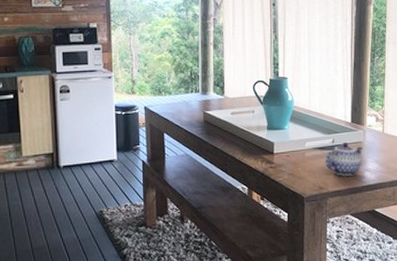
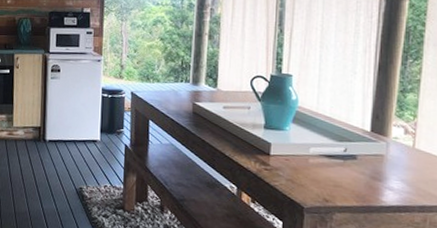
teapot: present [325,142,364,176] -> none [334,152,386,192]

